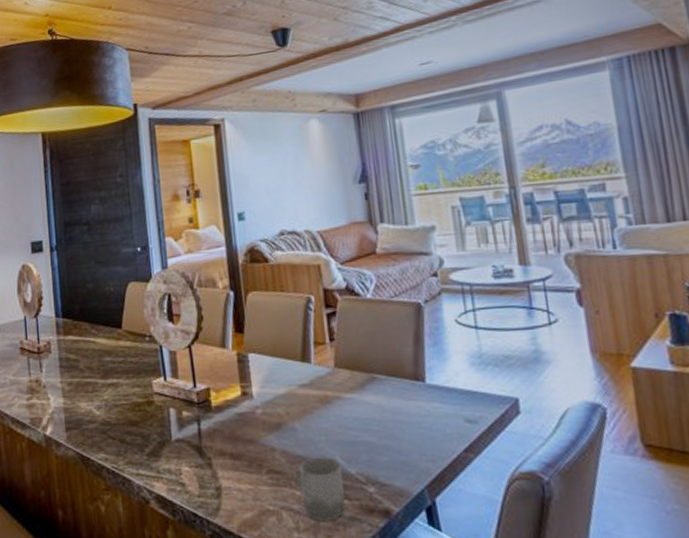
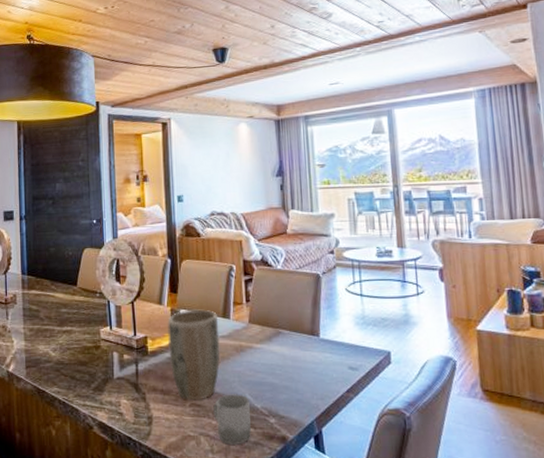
plant pot: none [234,352,302,466] -> present [167,309,220,401]

